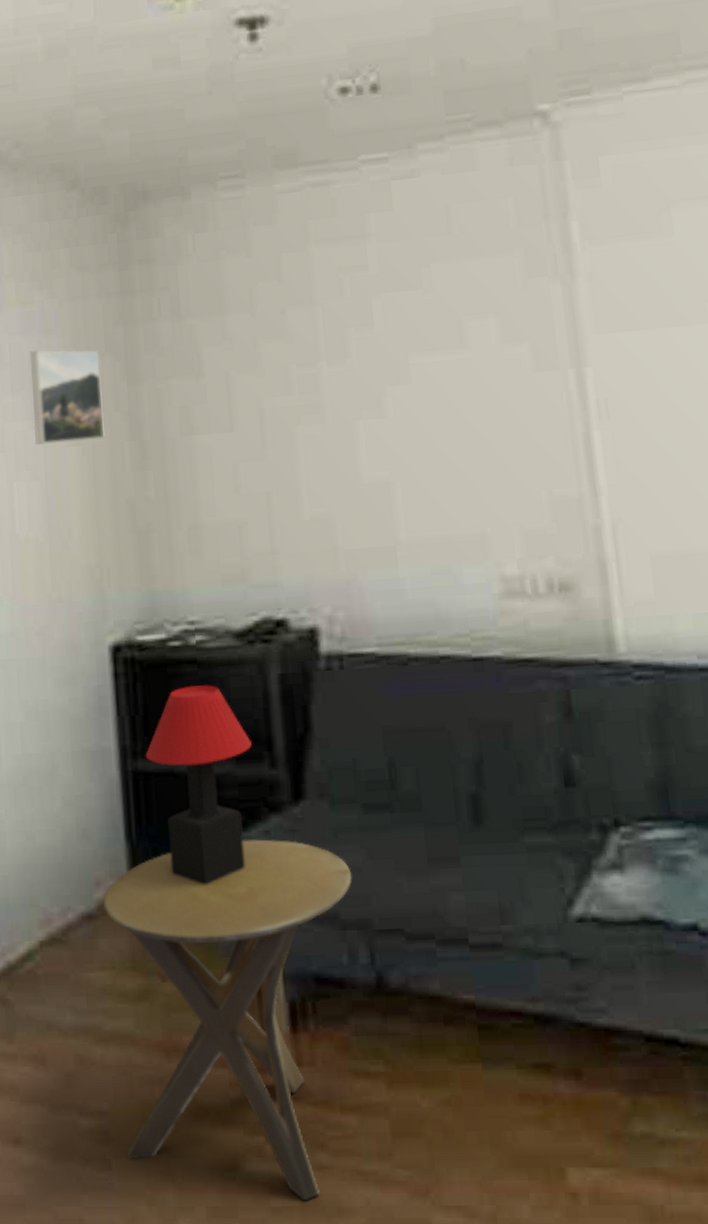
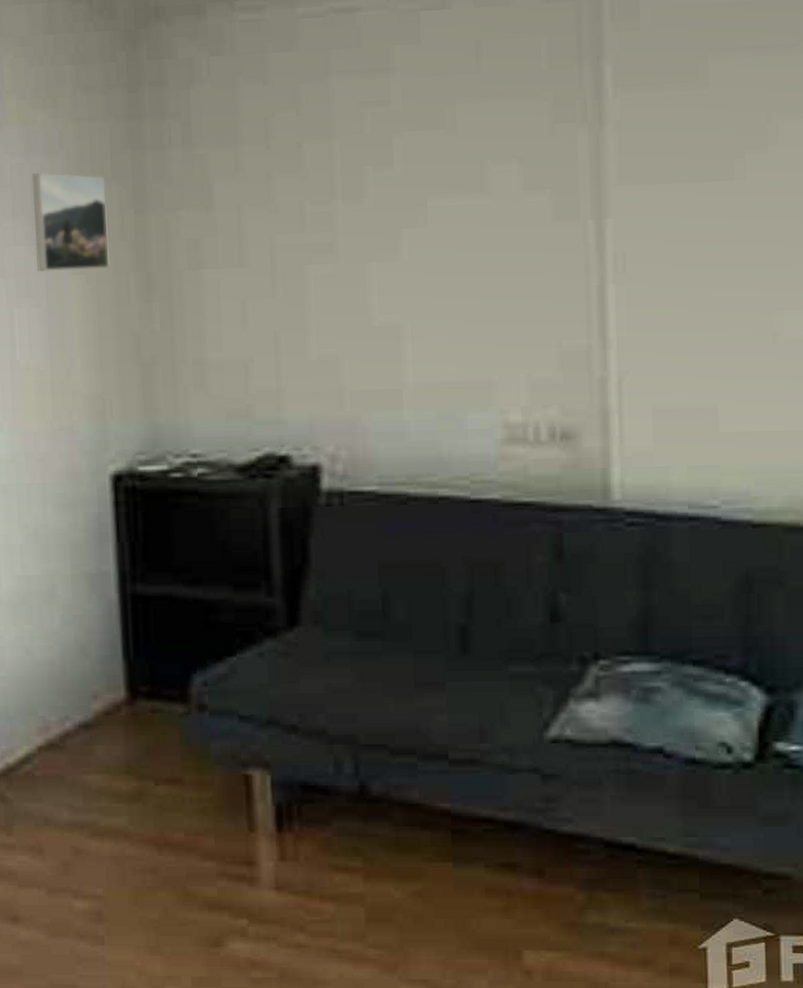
side table: present [103,839,352,1201] -> none [100,661,342,974]
table lamp: present [146,685,252,885] -> none [145,516,250,701]

